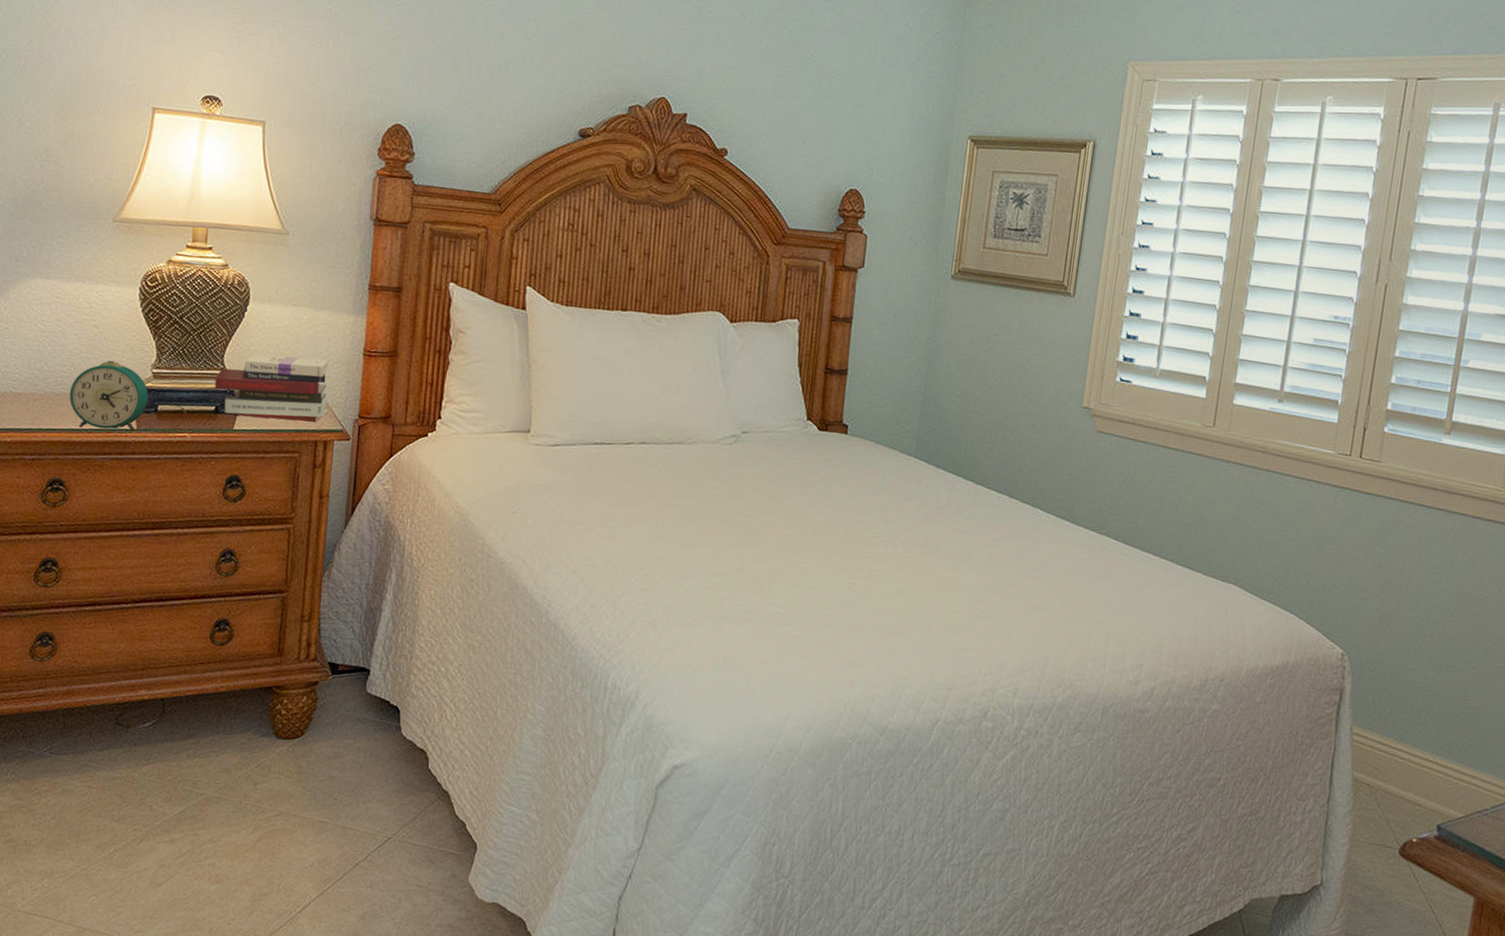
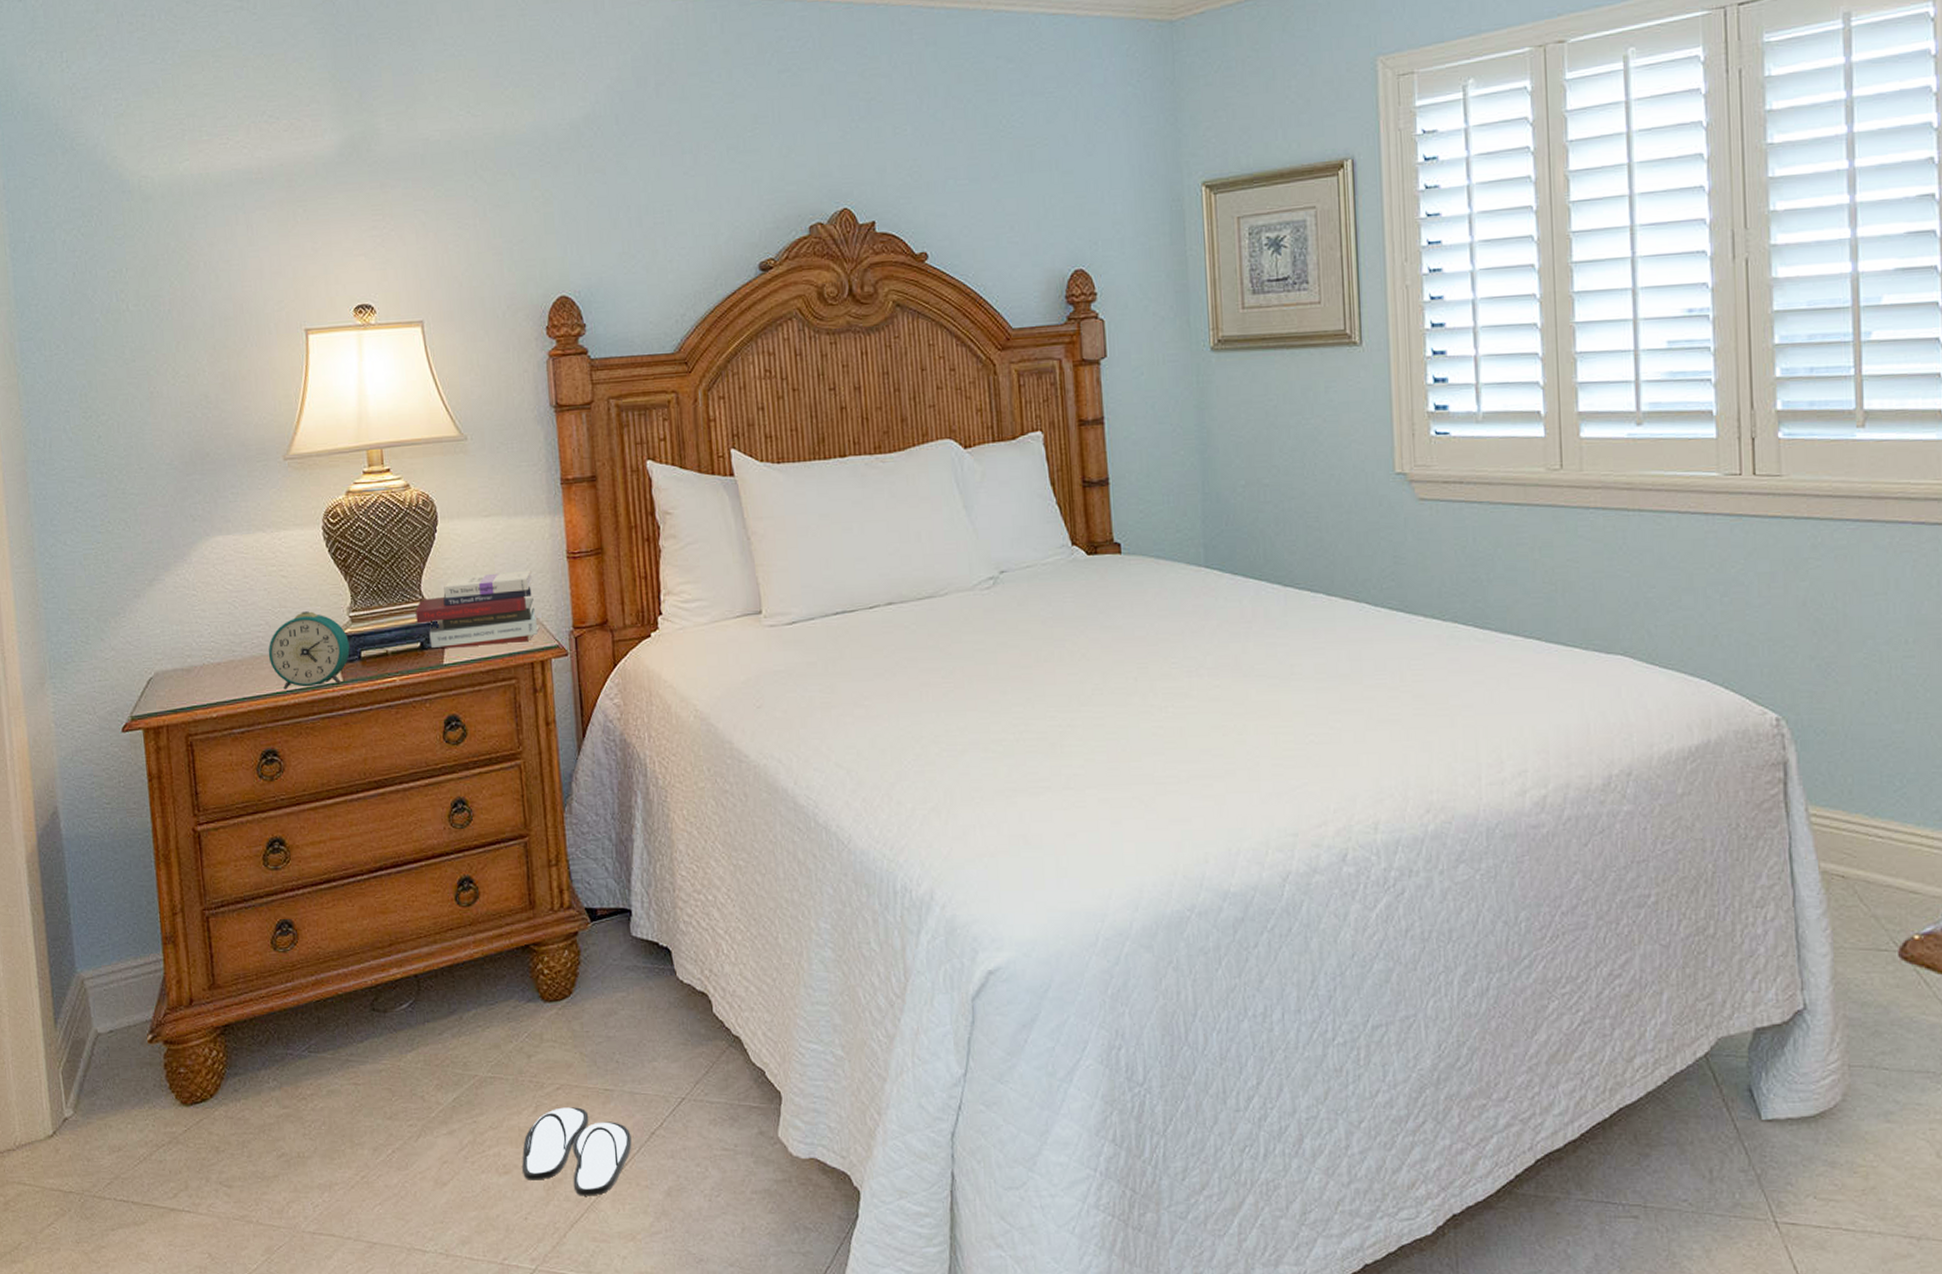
slippers: none [233,831,337,912] -> present [522,1107,632,1196]

